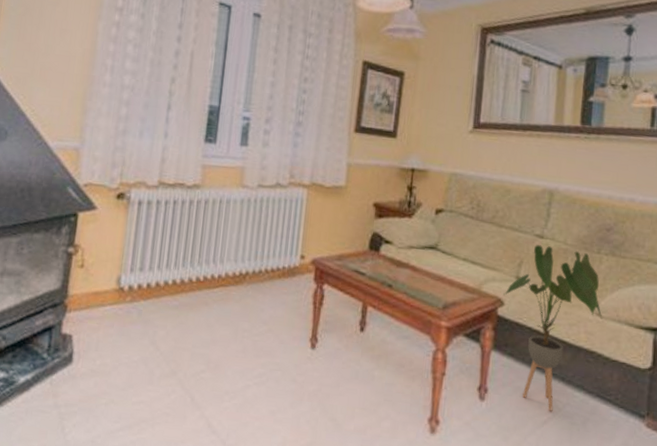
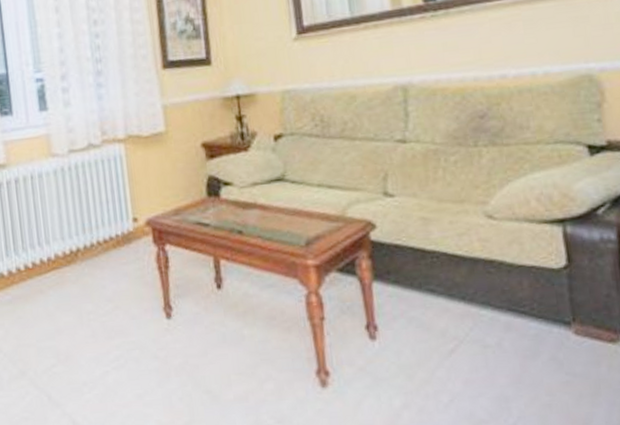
house plant: present [503,245,603,411] -> none [373,148,496,337]

